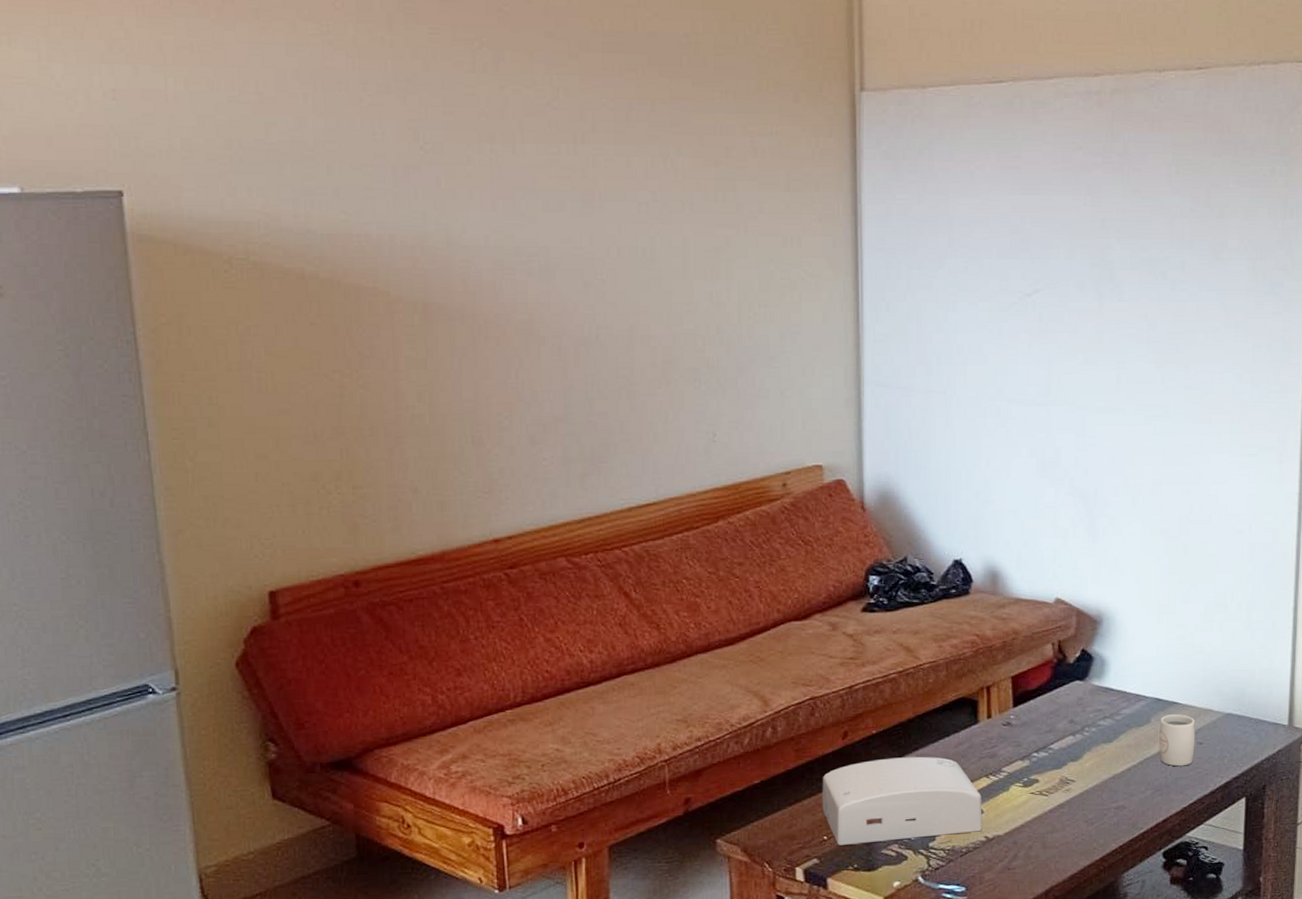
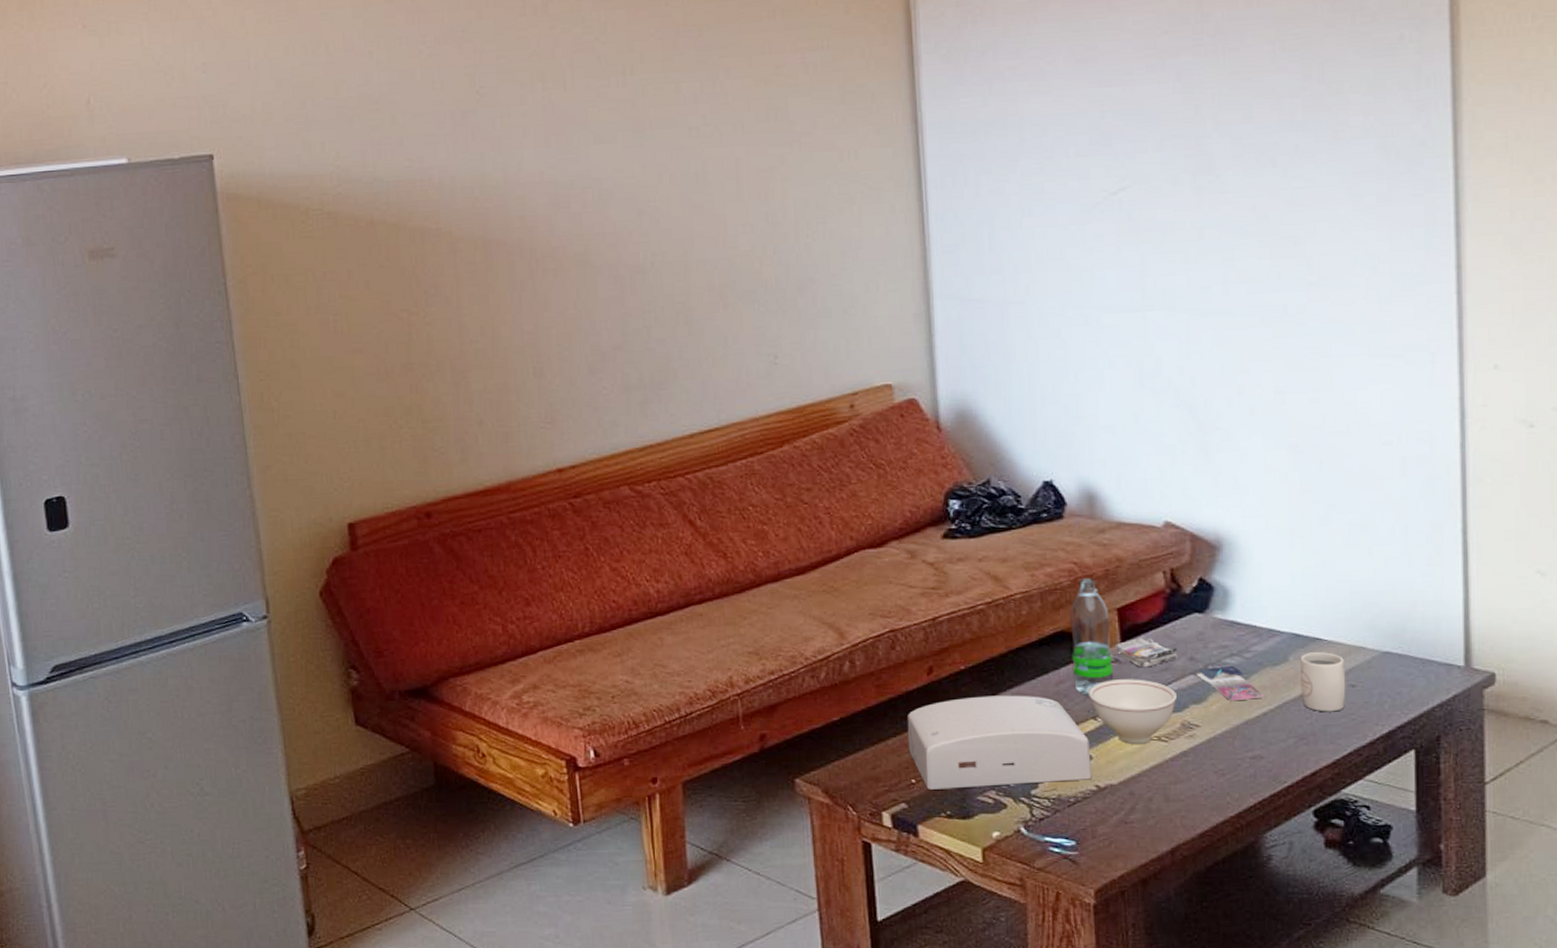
bottle: none [970,649,1006,757] -> present [1069,578,1114,697]
bowl: none [983,740,1058,799] -> present [1089,679,1178,745]
magazine: none [1008,703,1131,759] -> present [1116,638,1266,702]

